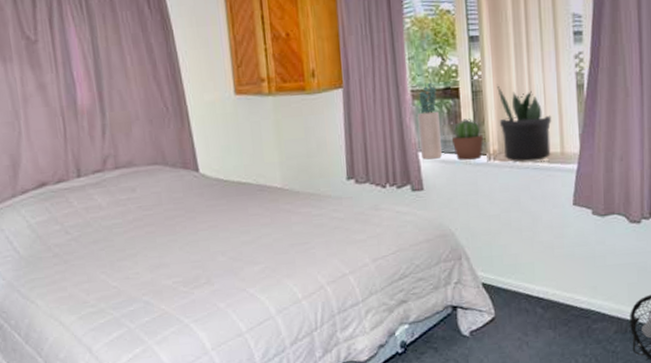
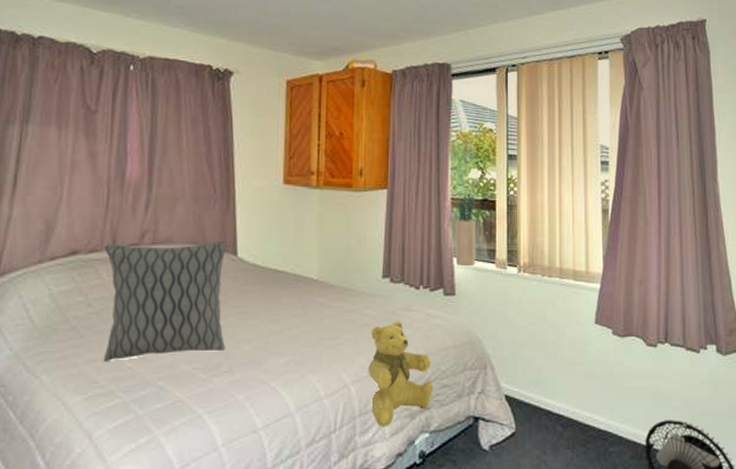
pillow: none [69,158,201,283] -> present [103,240,227,361]
teddy bear: none [341,221,409,322] -> present [368,321,434,427]
potted cactus: present [452,118,484,161] -> none [486,230,516,271]
planter: present [497,84,552,163] -> none [530,201,579,277]

